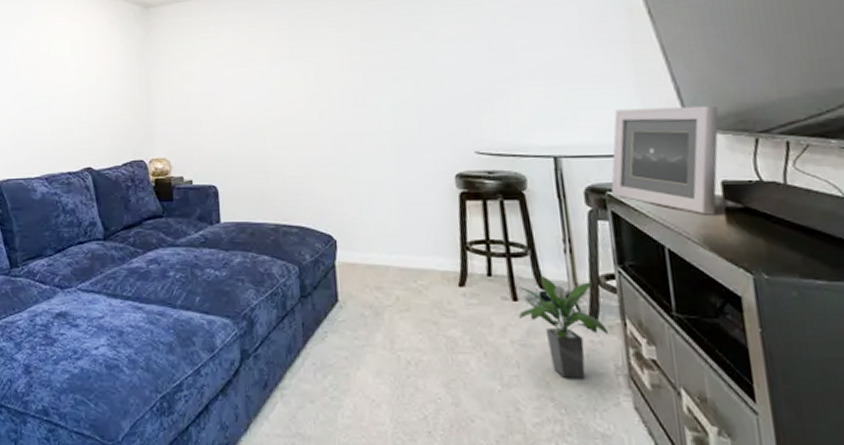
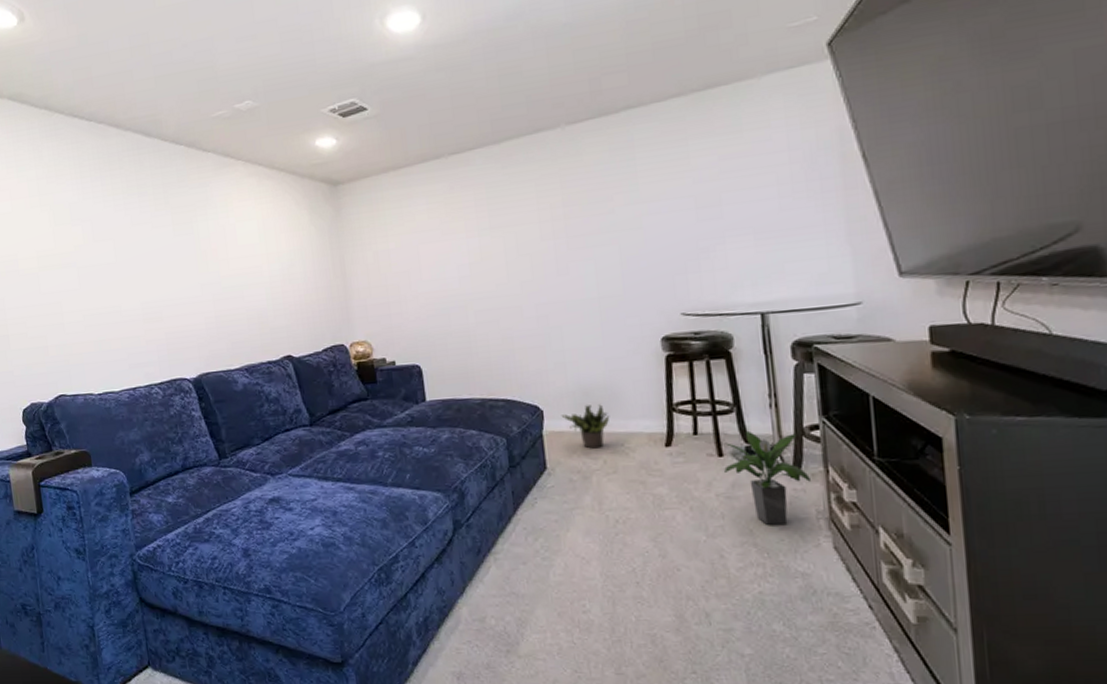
potted plant: none [354,238,404,284] -> present [561,404,610,449]
picture frame: present [611,105,719,215] -> none [818,250,931,361]

